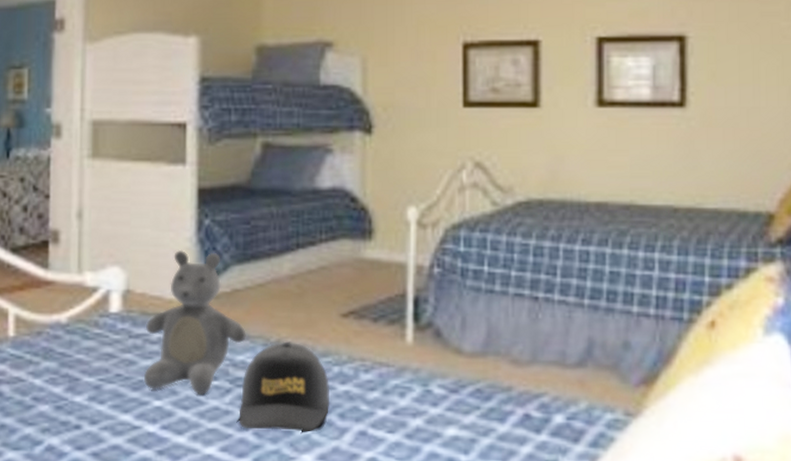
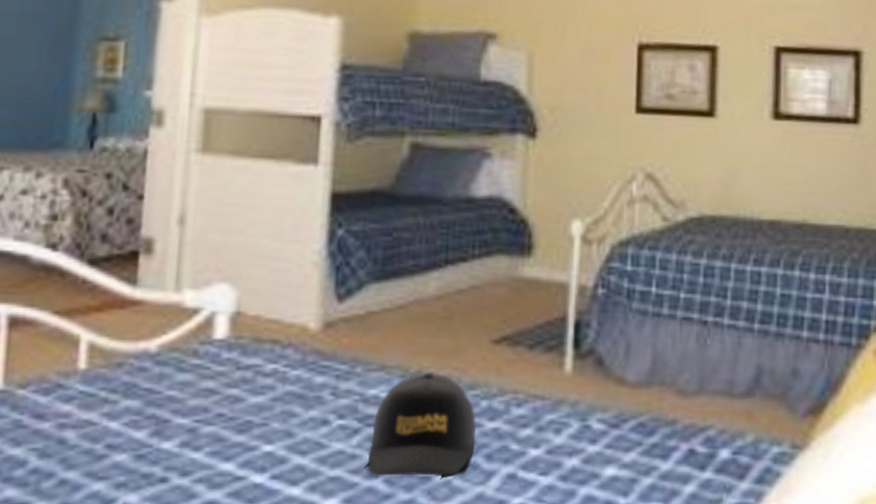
teddy bear: present [144,249,246,394] -> none [253,264,382,436]

